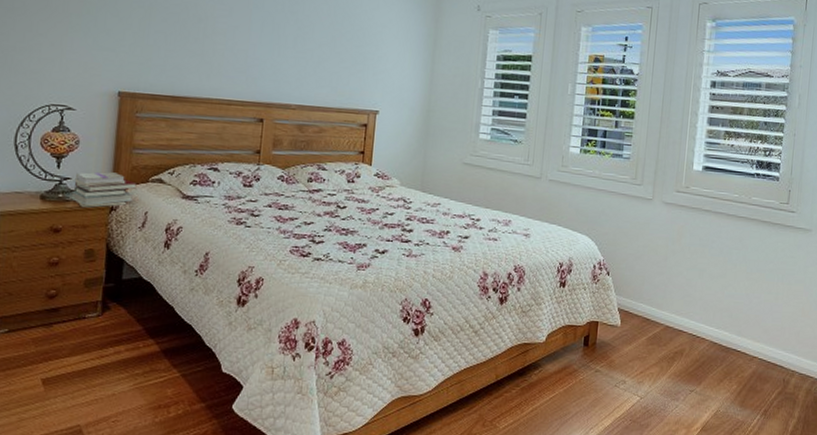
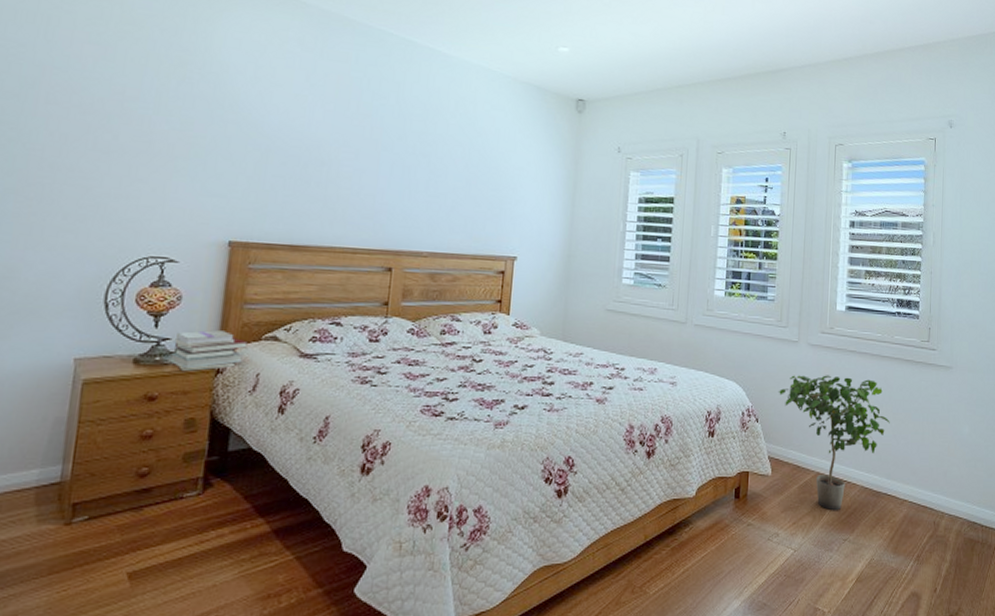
potted plant: none [630,232,743,363] -> present [778,375,890,511]

